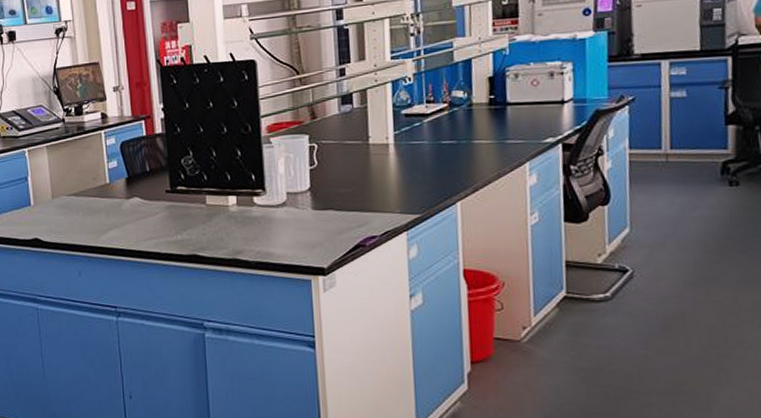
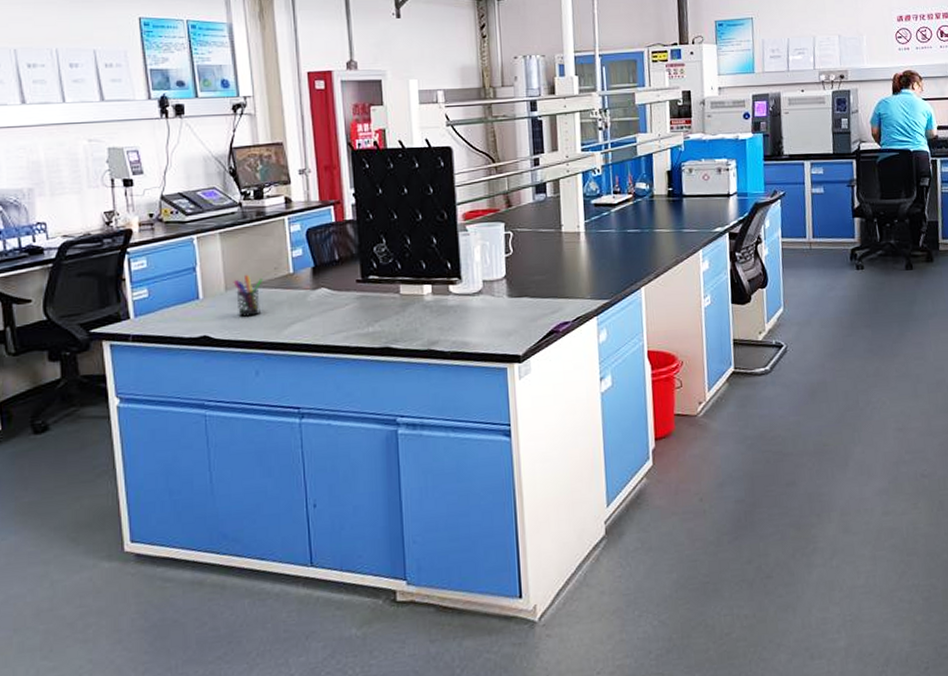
pen holder: none [58,184,83,222] -> present [233,274,263,317]

